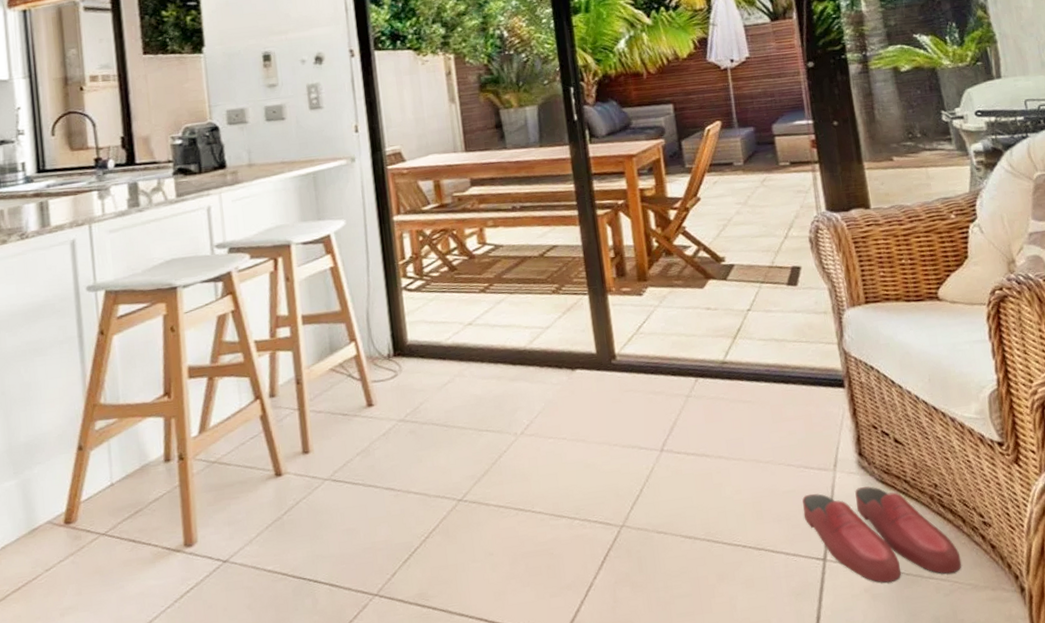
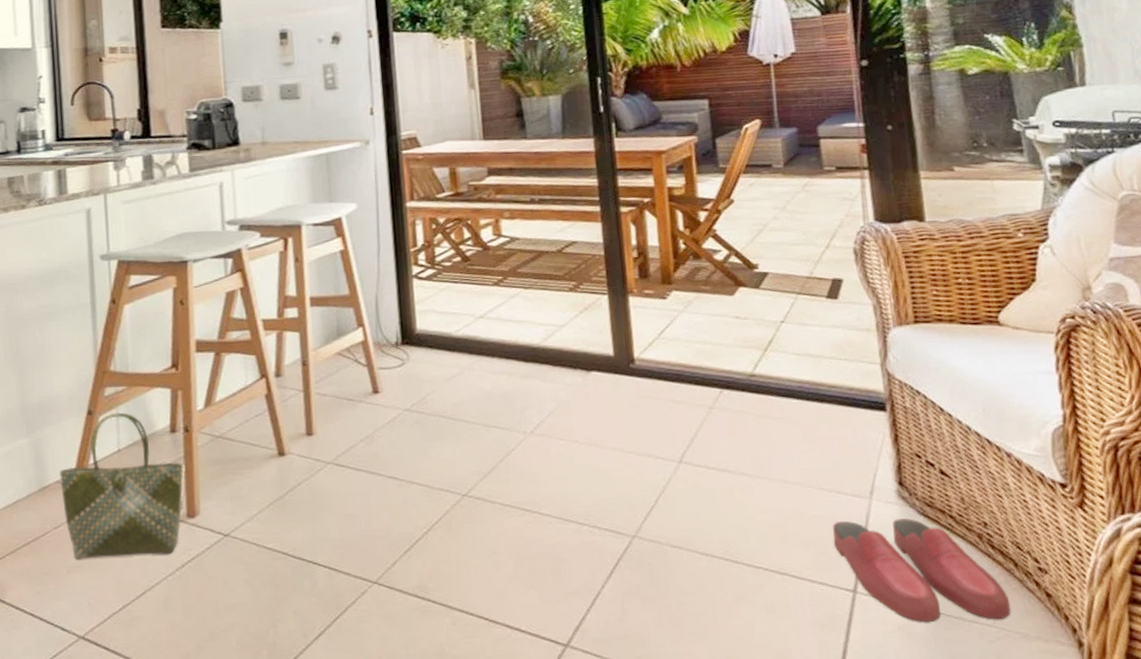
shopping bag: none [49,445,180,601] -> present [59,412,184,559]

